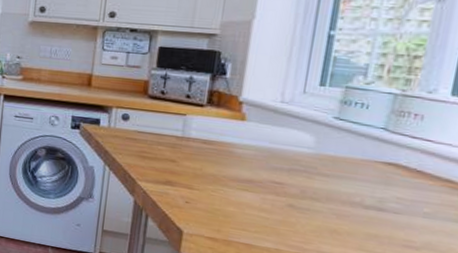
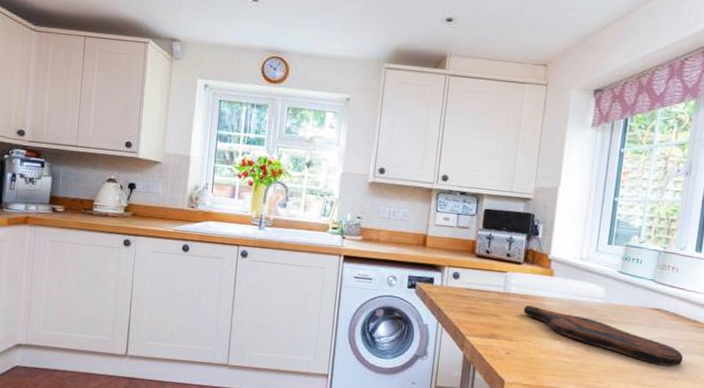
cutting board: none [207,152,429,234] -> present [524,305,683,367]

